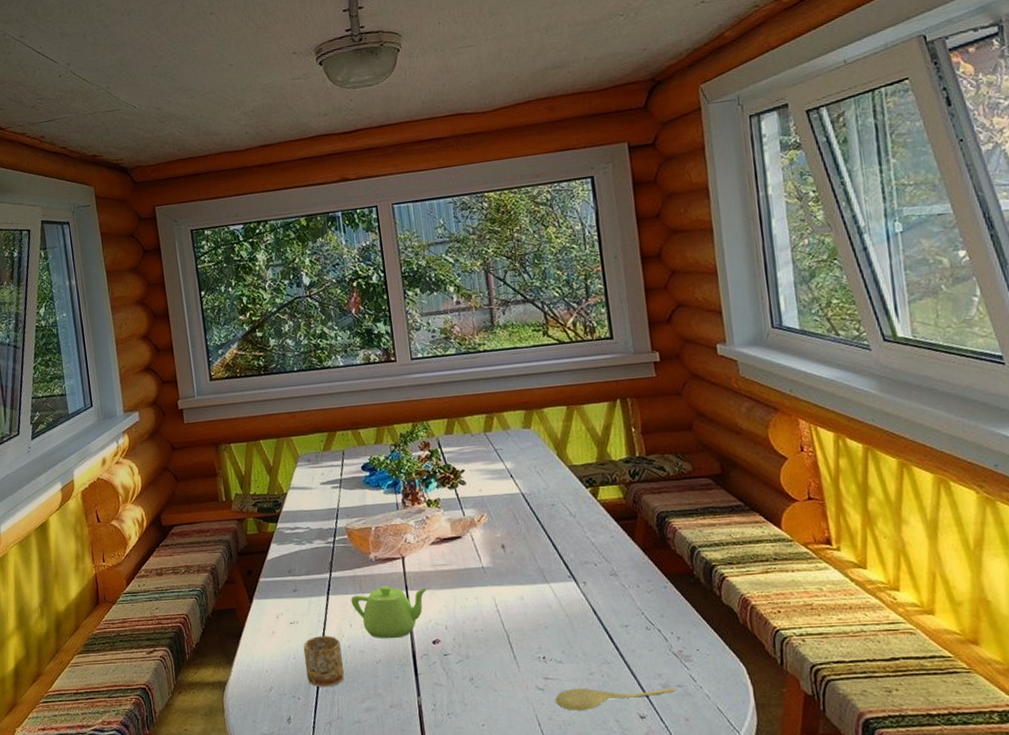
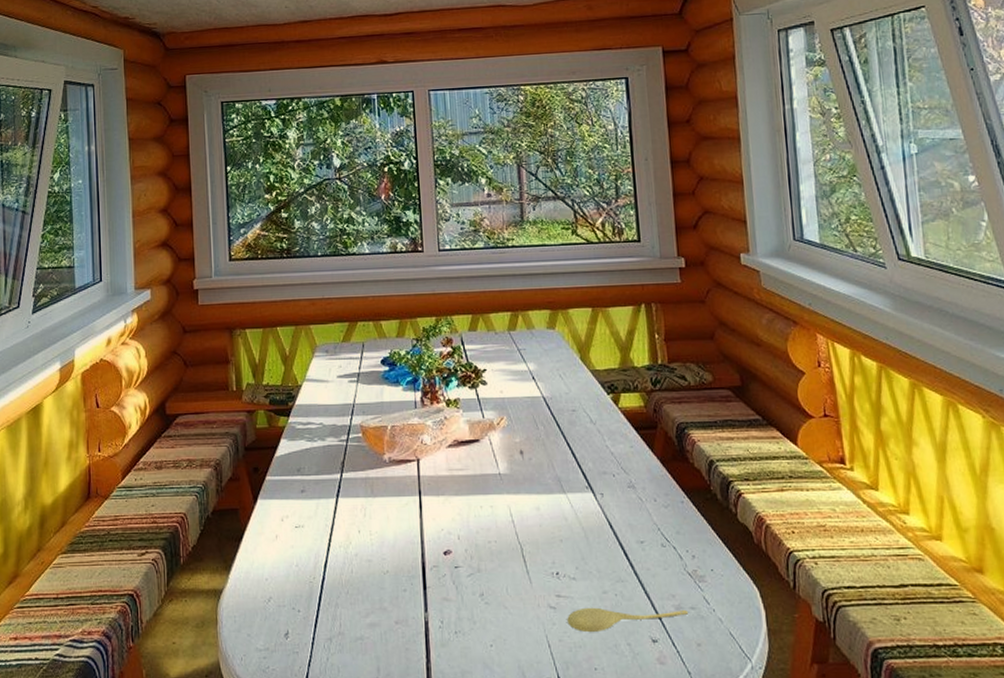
mug: present [303,636,344,688] -> none [307,542,349,599]
teapot: present [351,586,428,639] -> none [361,490,442,548]

